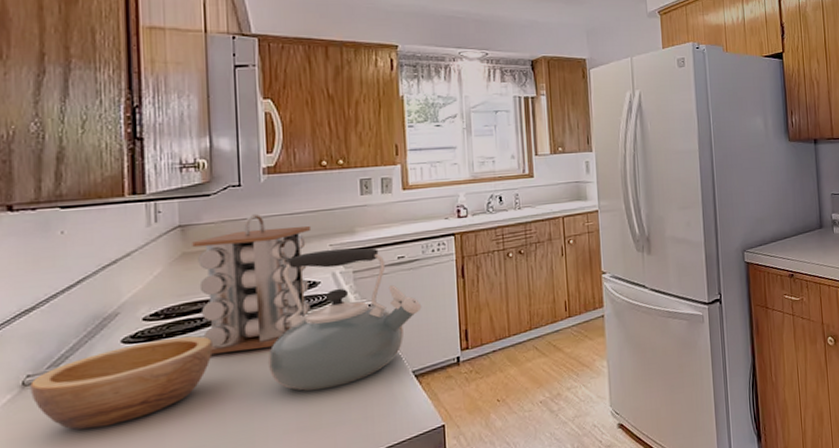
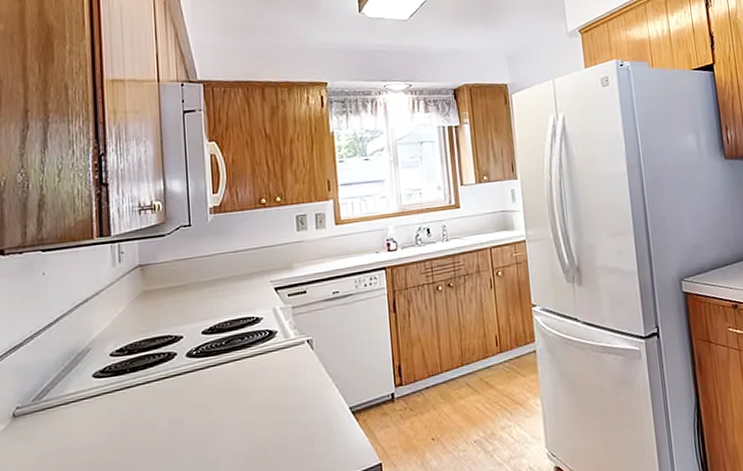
bowl: present [30,336,213,430] -> none [19,371,170,460]
spice rack: present [192,213,312,354] -> none [150,252,255,389]
kettle: present [267,247,422,391] -> none [217,283,357,426]

